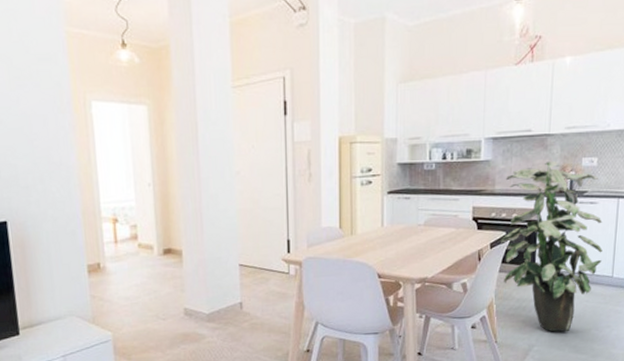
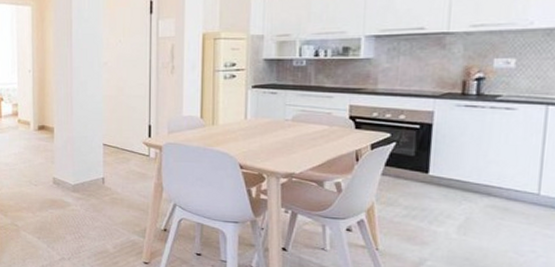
indoor plant: present [501,160,603,332] -> none [384,60,524,251]

